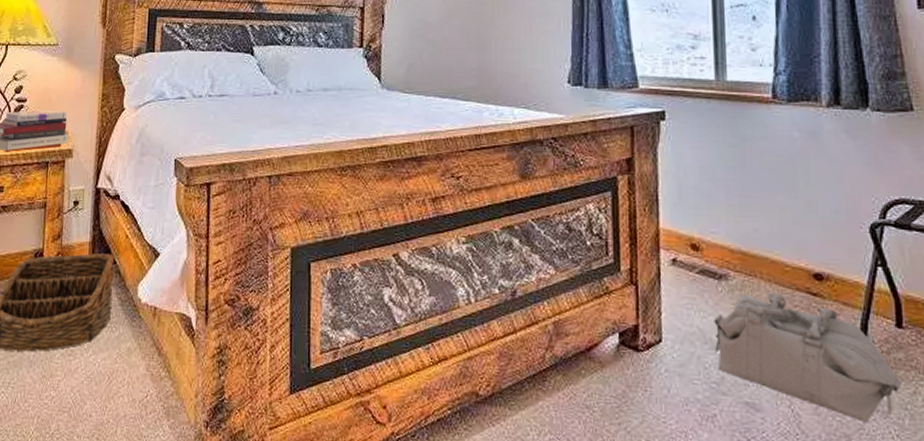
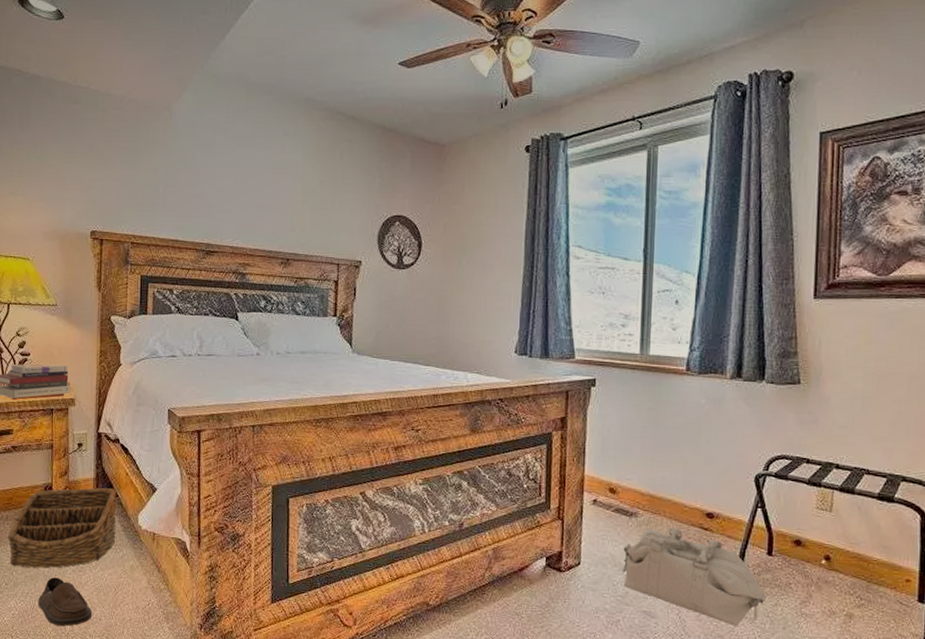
slipper: none [20,363,82,425] -> present [38,577,92,627]

